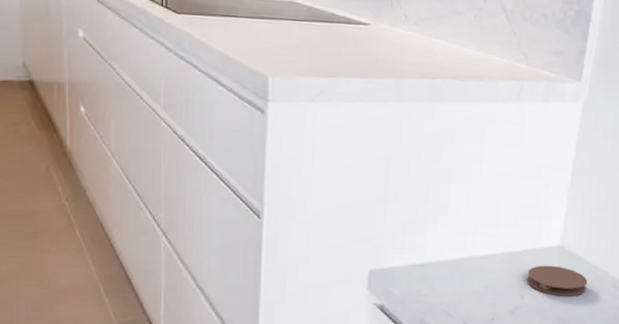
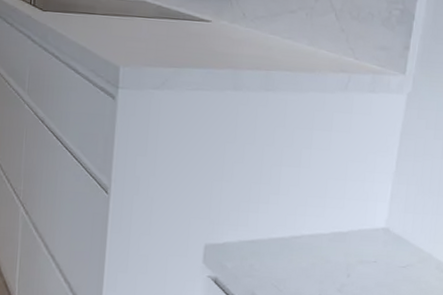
coaster: present [526,265,588,296] -> none [352,245,412,277]

